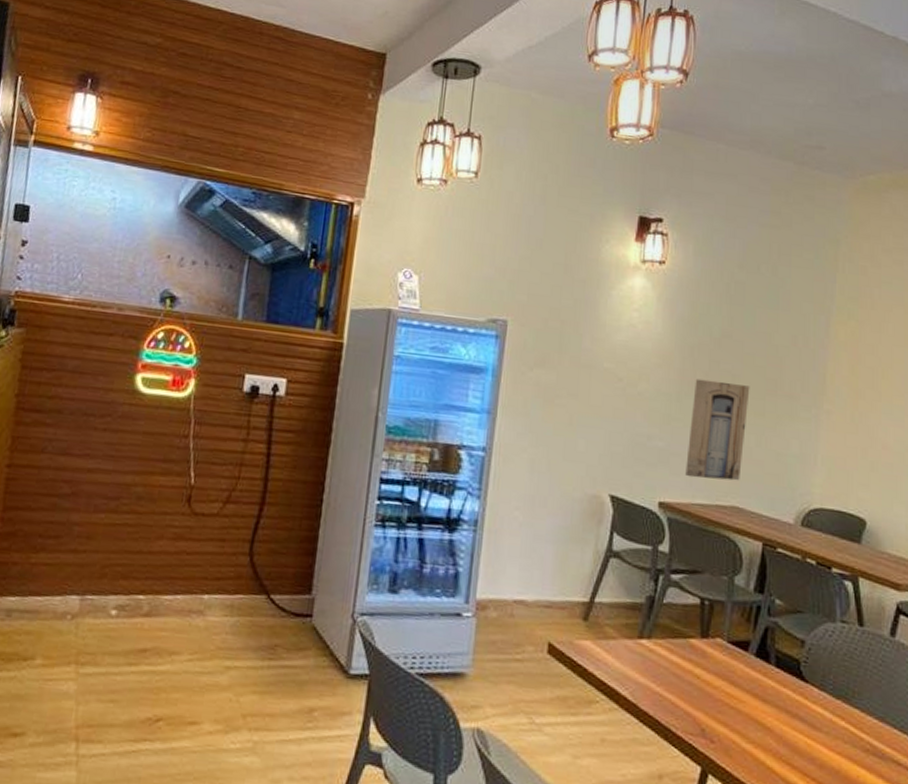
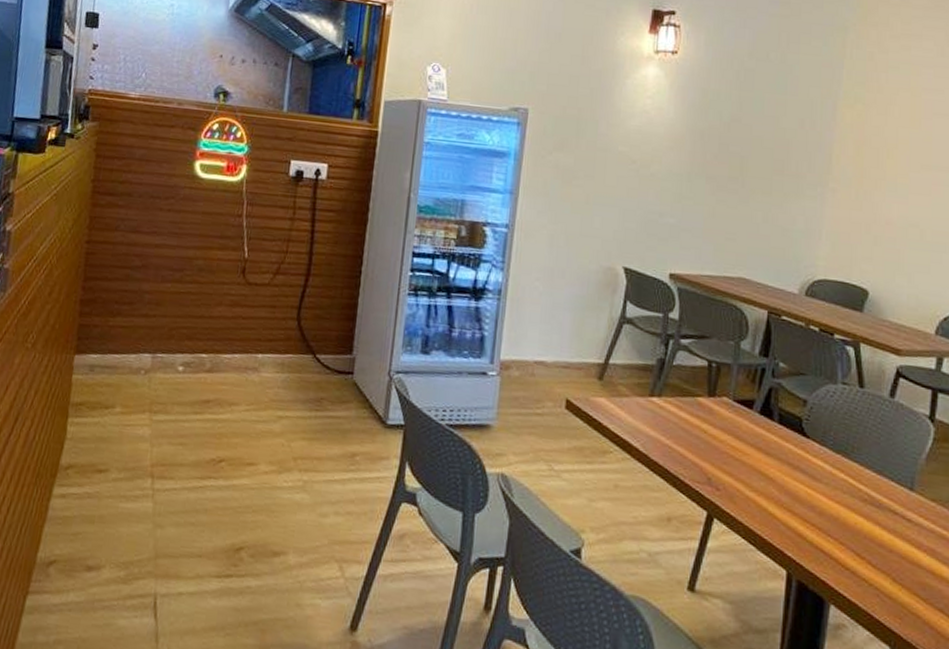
wall art: present [685,378,750,481] -> none [695,160,758,255]

